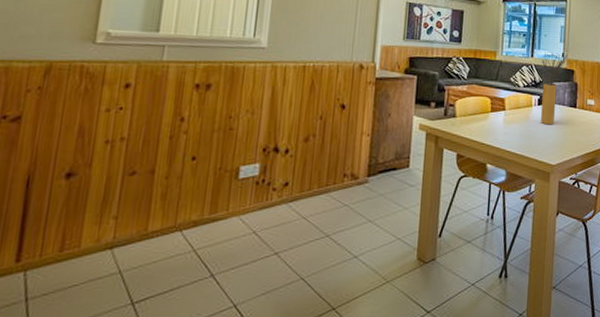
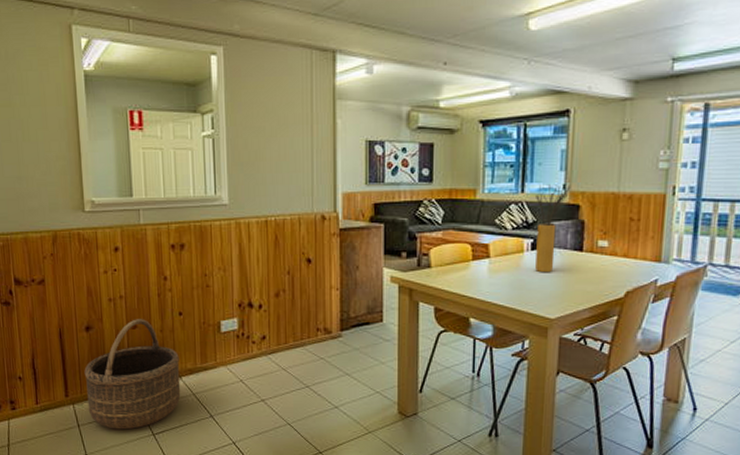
basket: none [45,164,184,301] -> present [84,319,181,430]

